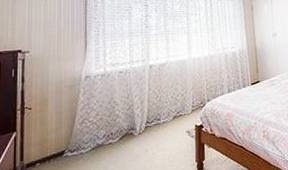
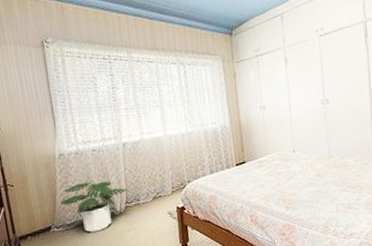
potted plant: none [78,102,150,155] -> present [60,181,128,233]

